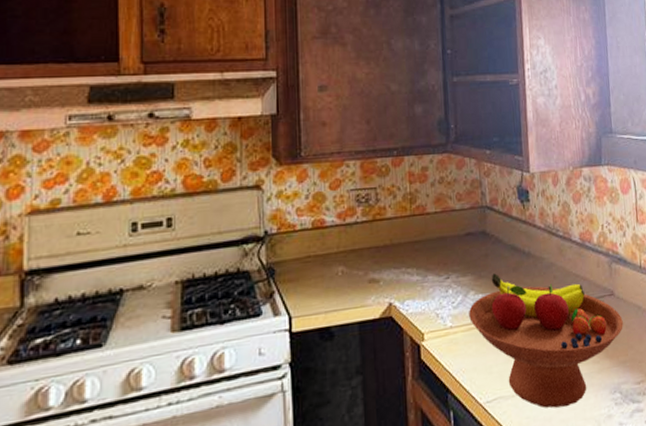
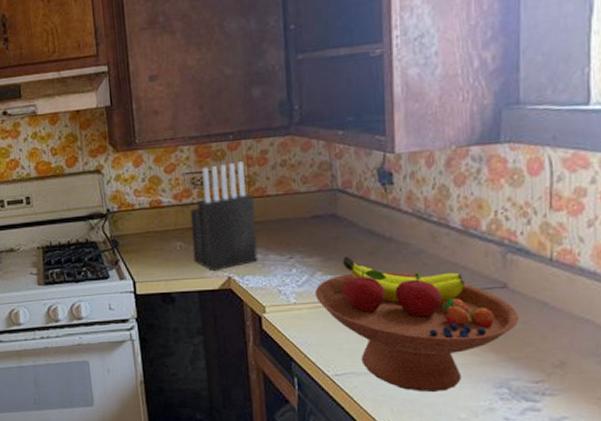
knife block: none [353,178,418,297] -> present [189,161,258,271]

